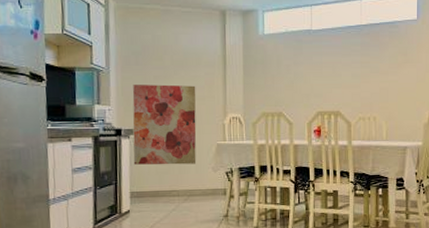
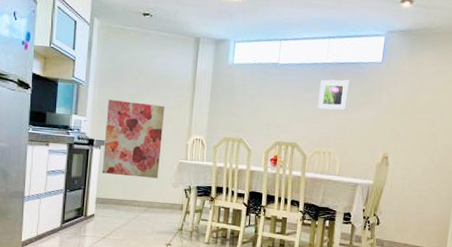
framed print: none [357,40,386,74] -> present [318,79,349,111]

